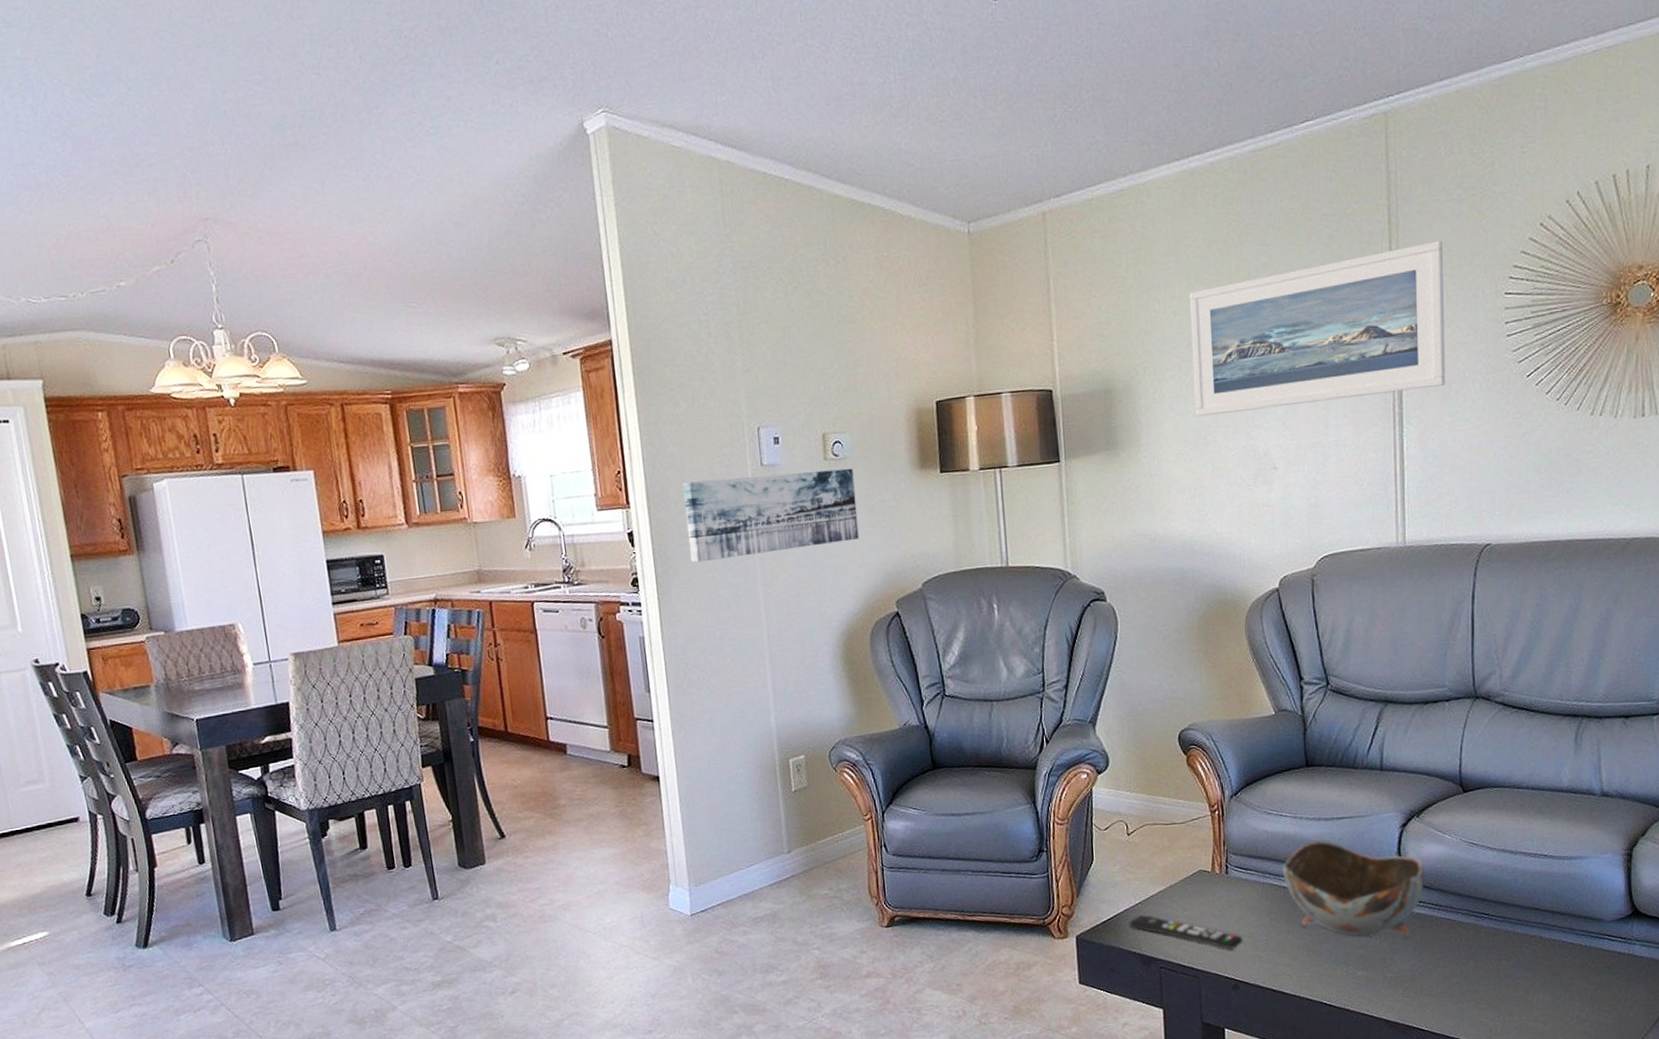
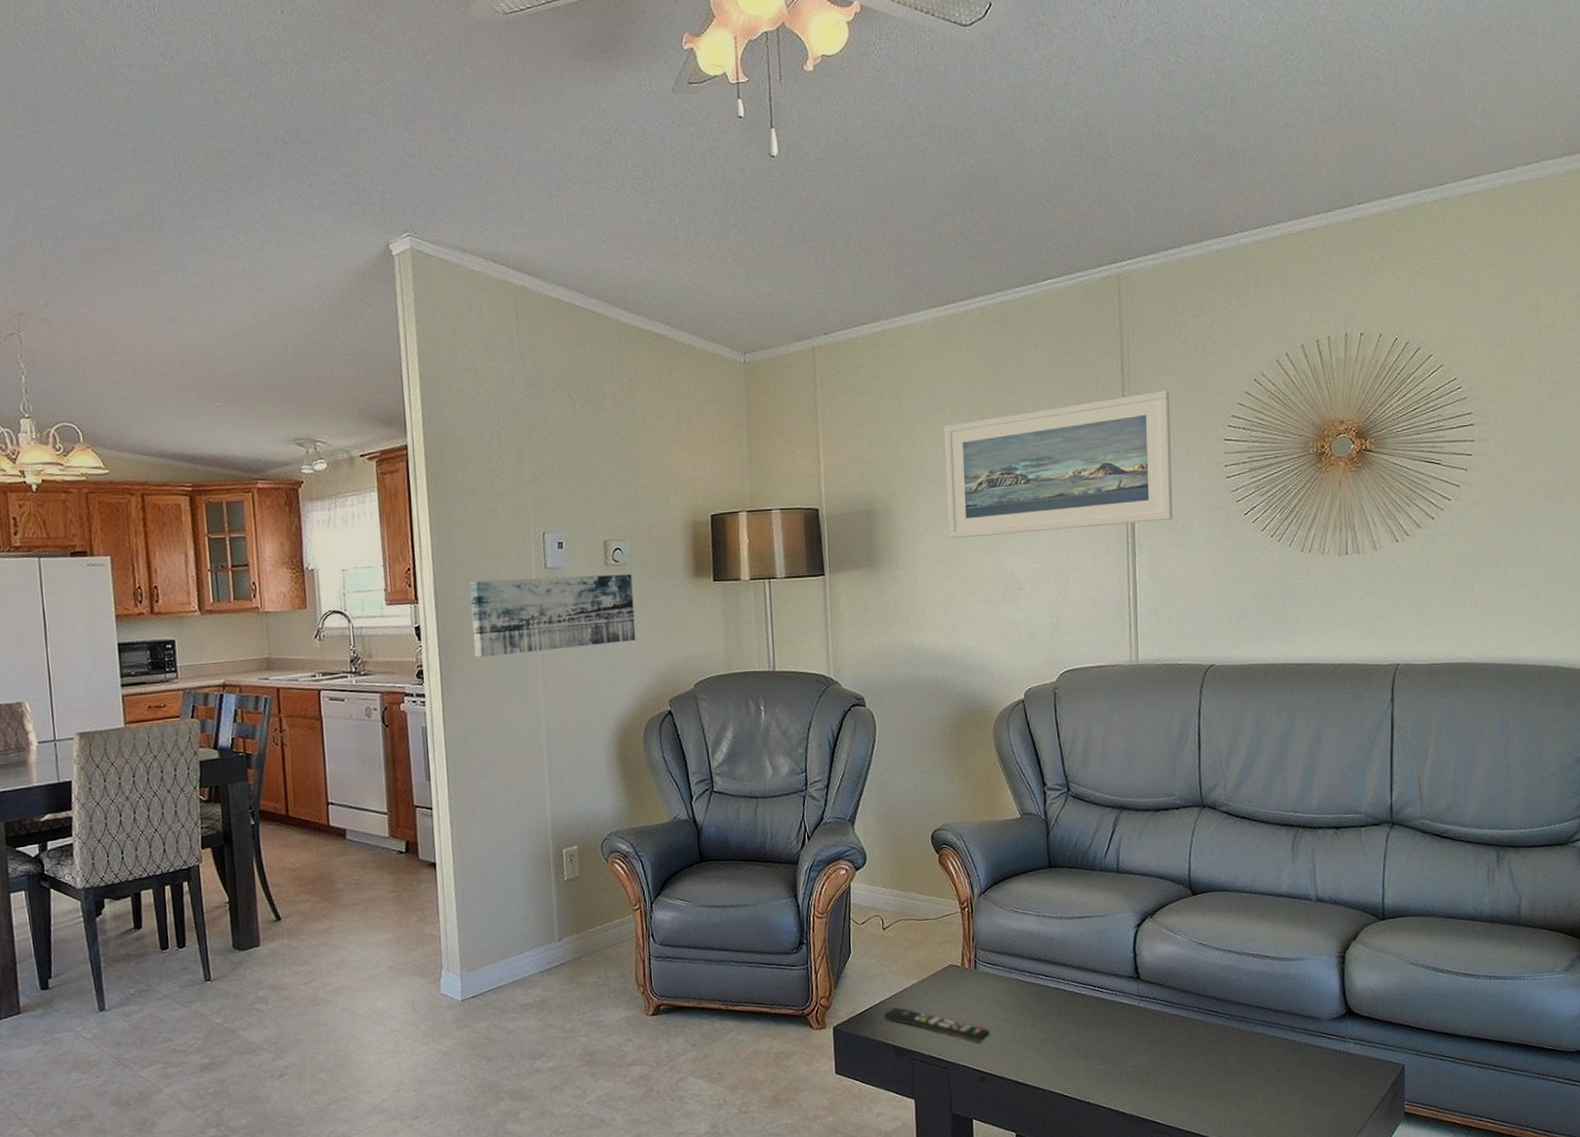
bowl: present [1283,840,1424,937] -> none [1027,937,1158,1033]

